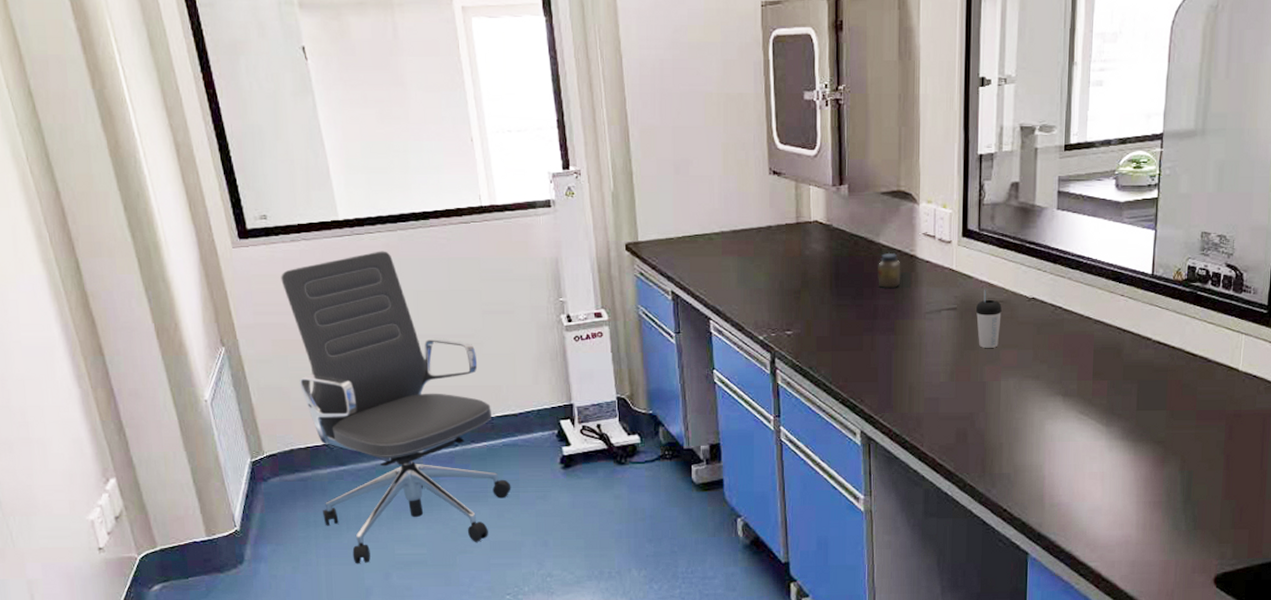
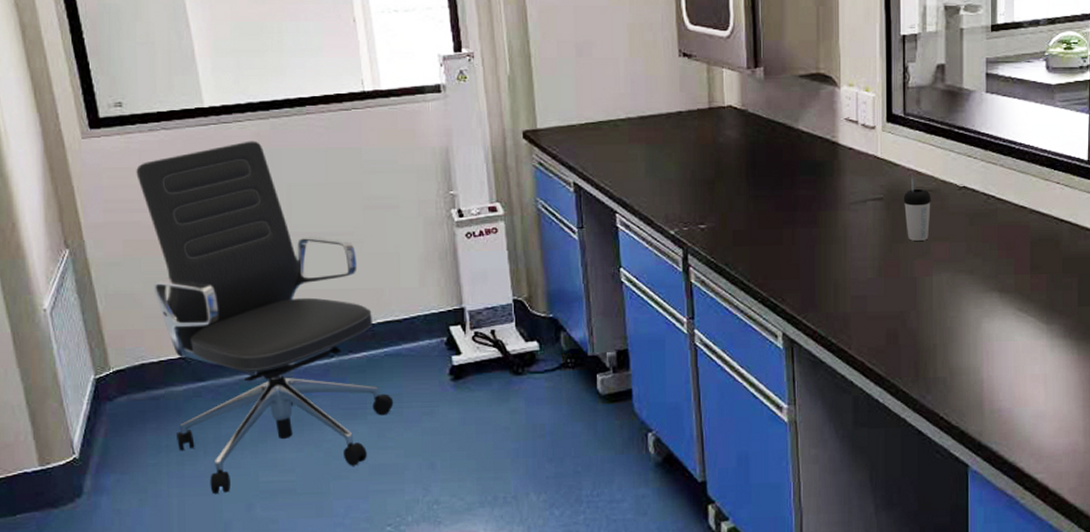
jar: present [878,252,901,289] -> none [797,139,822,178]

